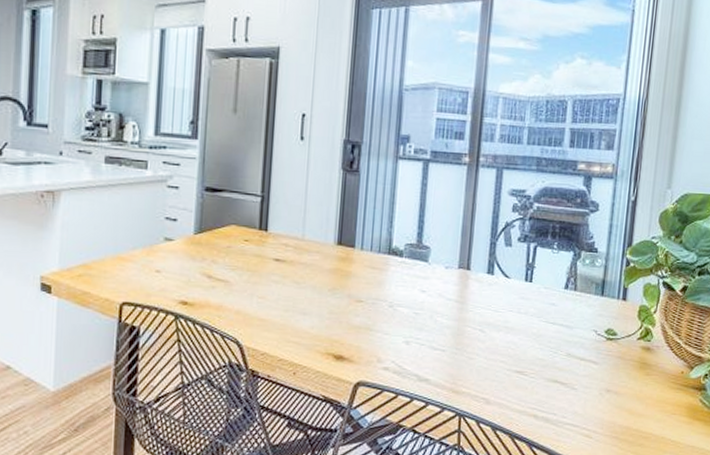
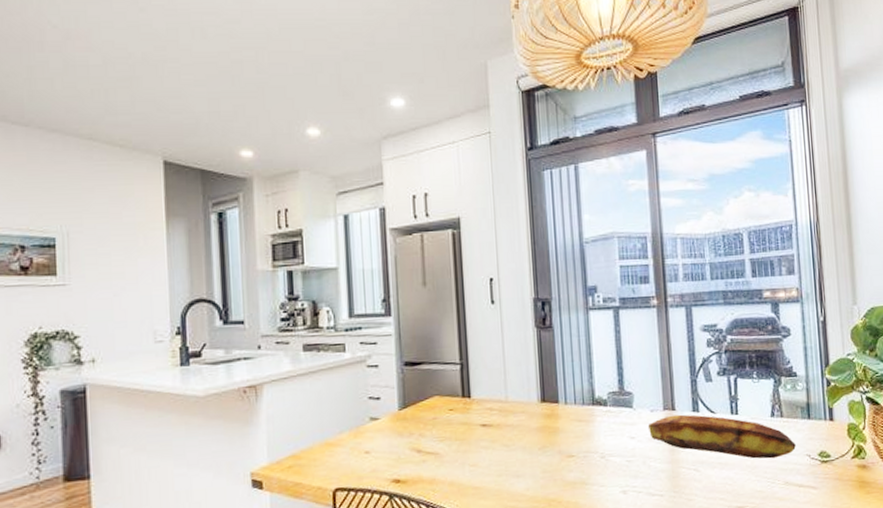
banana: none [441,274,585,330] -> present [649,414,796,459]

